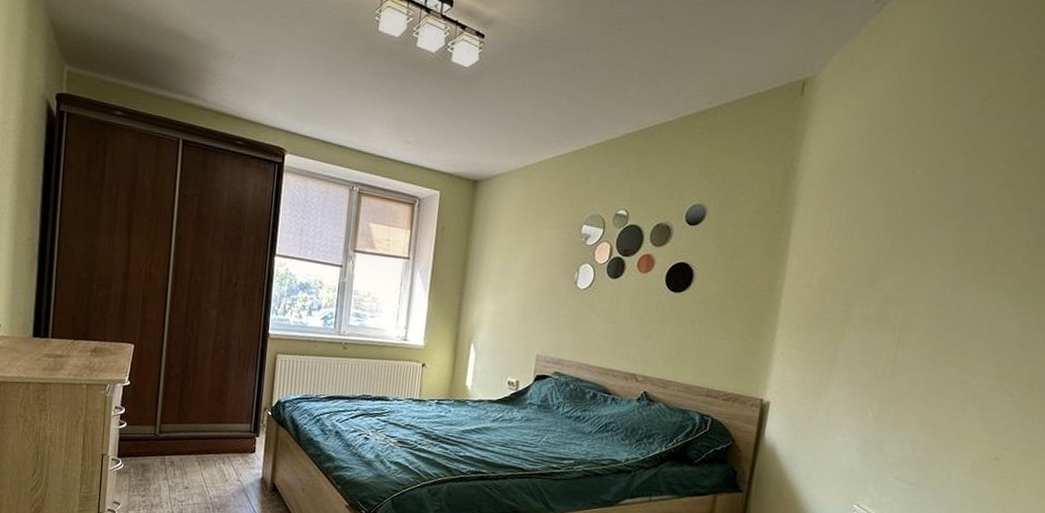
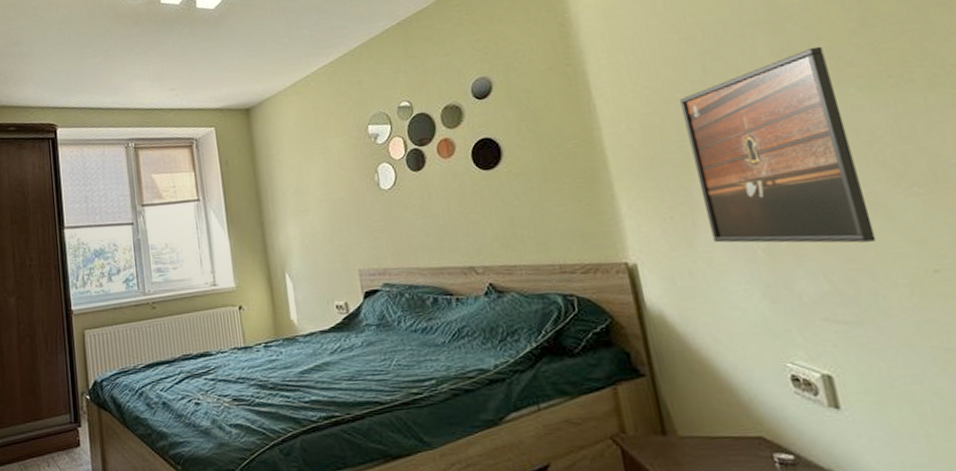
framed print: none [838,249,996,426] -> present [680,46,877,243]

